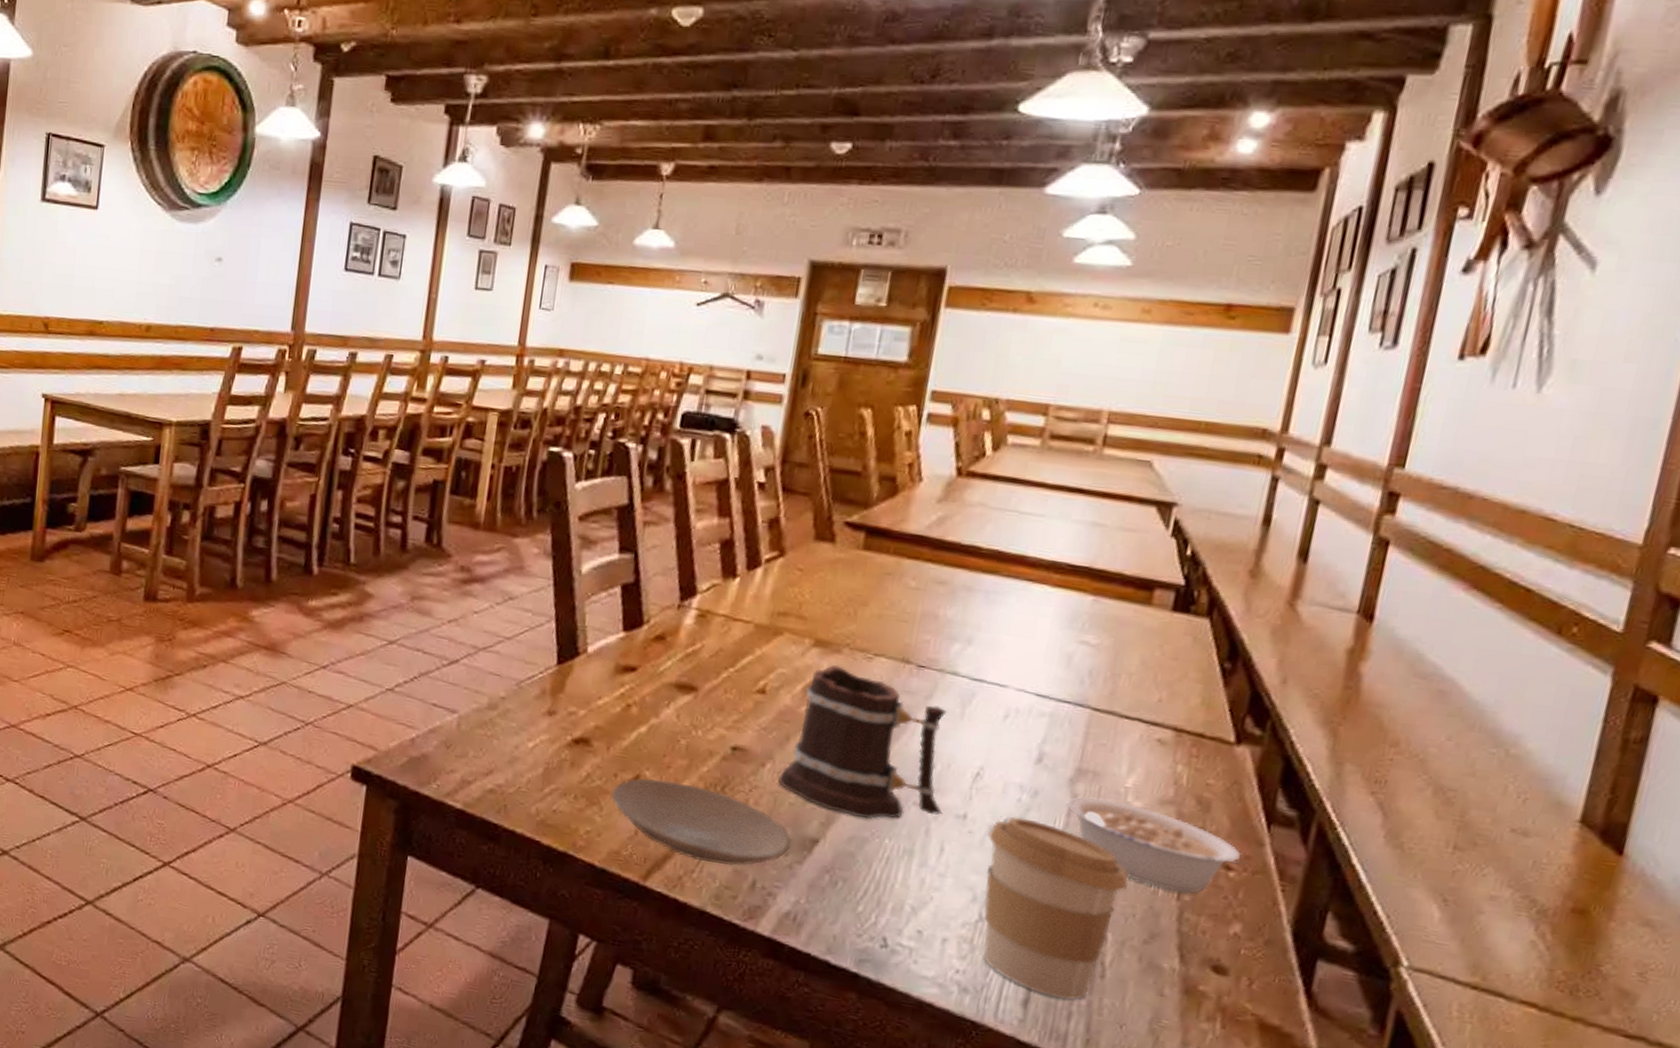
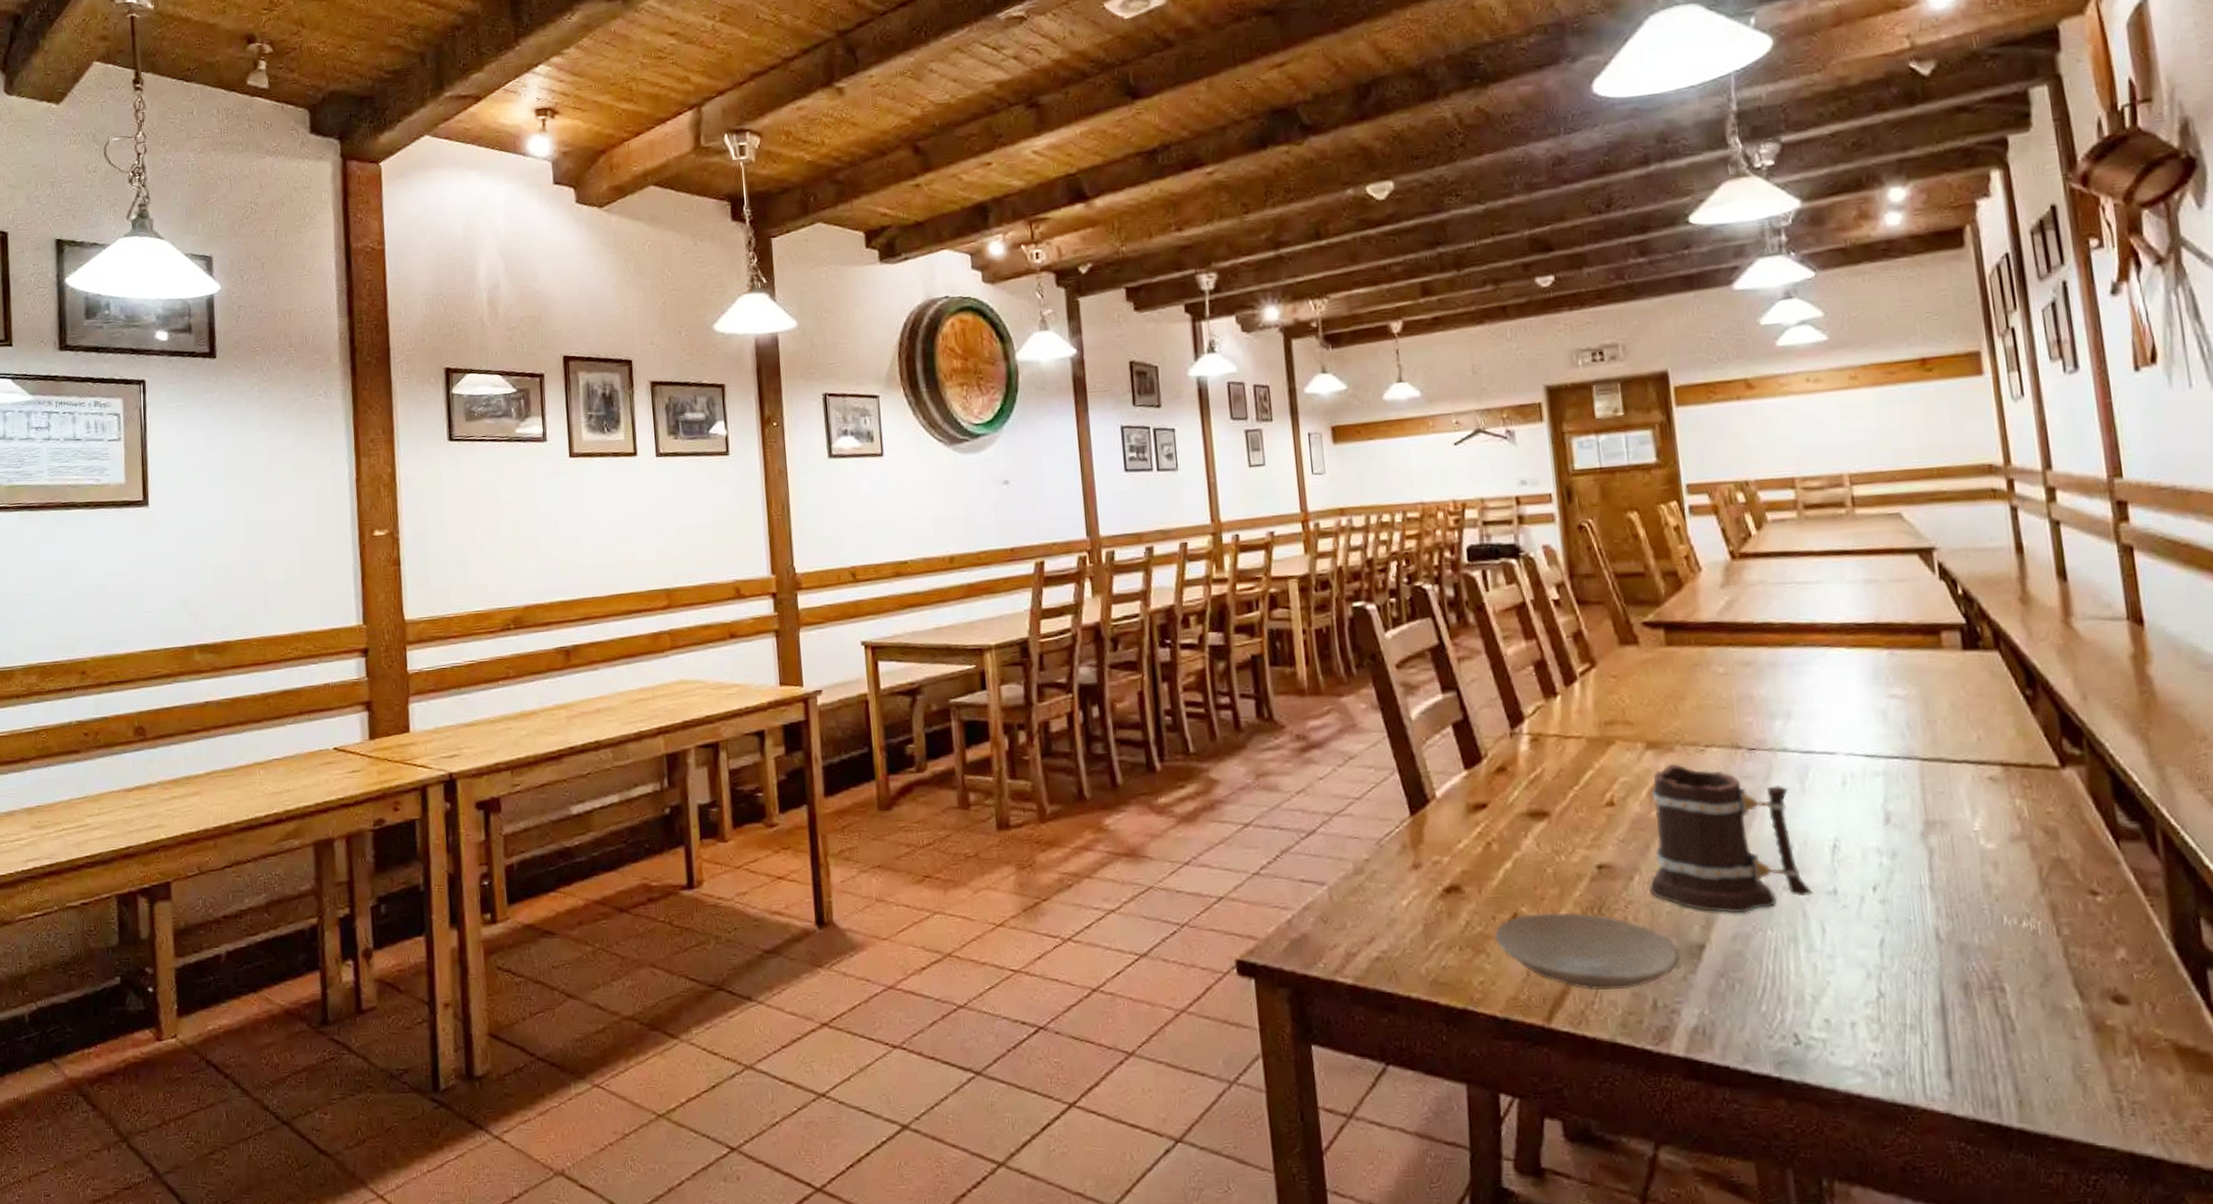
coffee cup: present [982,817,1128,1001] -> none [1862,881,2007,1063]
legume: present [1066,796,1245,893] -> none [1925,847,2108,928]

